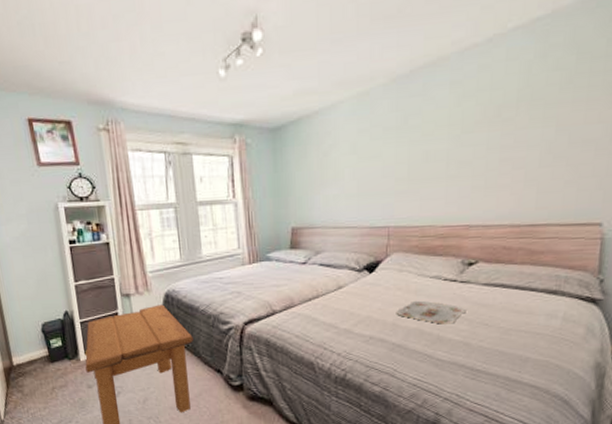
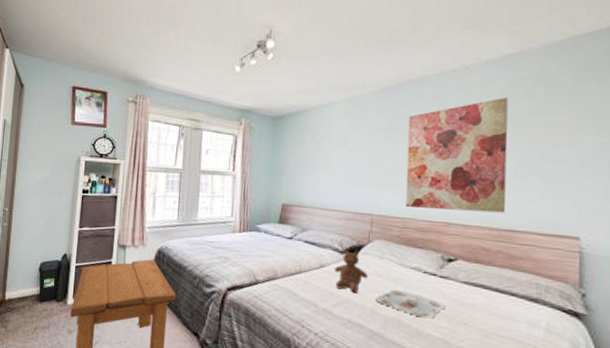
teddy bear: none [353,265,387,310] -> present [335,248,368,293]
wall art: none [423,73,536,215] -> present [406,98,508,213]

